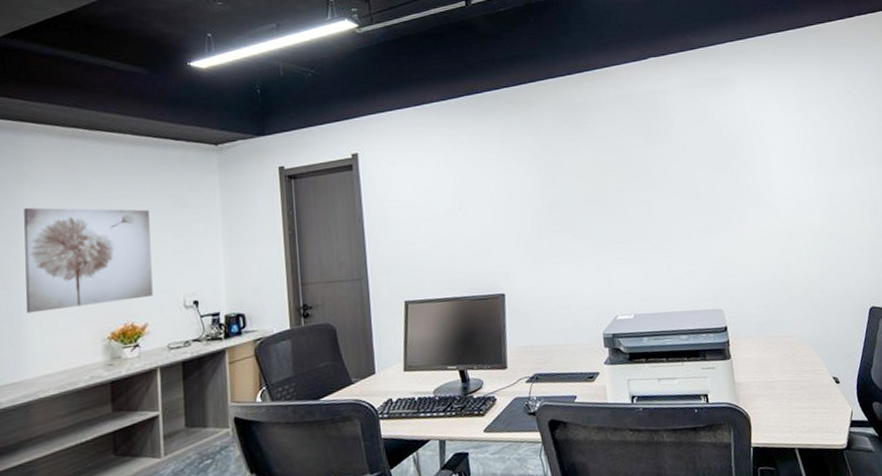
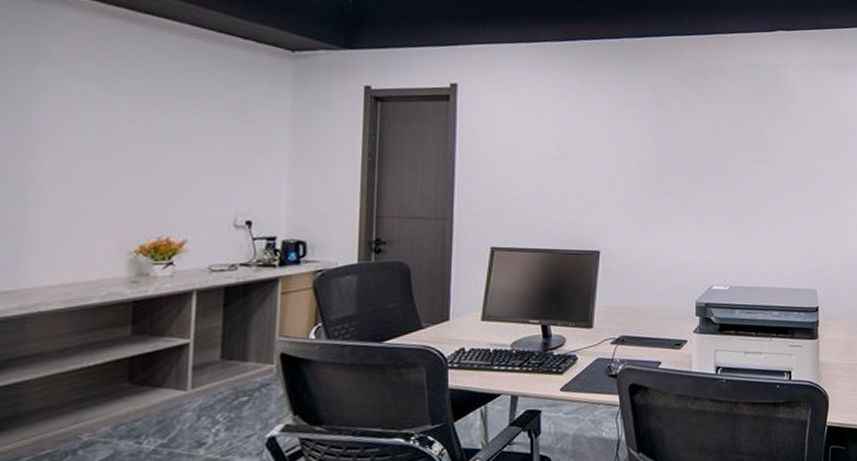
wall art: present [24,207,153,314] -> none [33,90,202,213]

